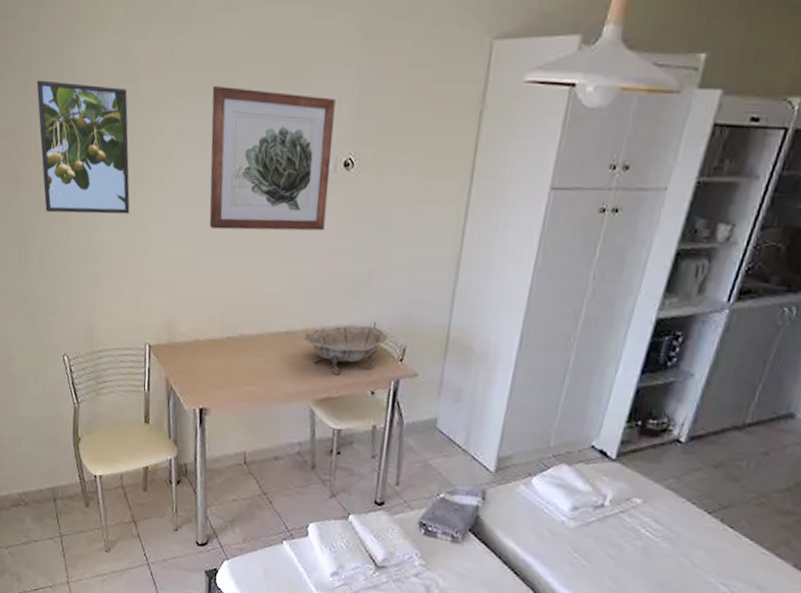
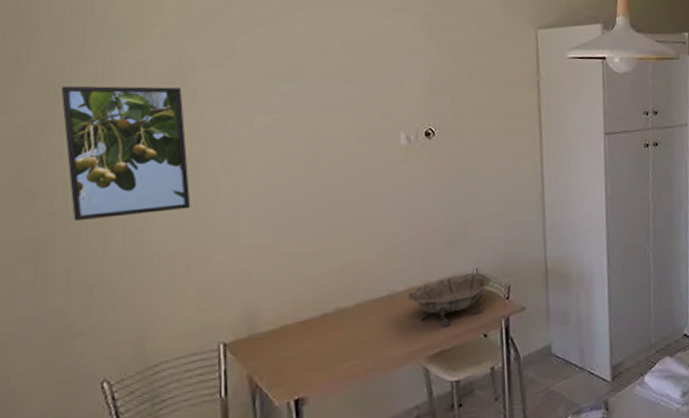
wall art: present [209,86,336,231] -> none [281,78,414,209]

